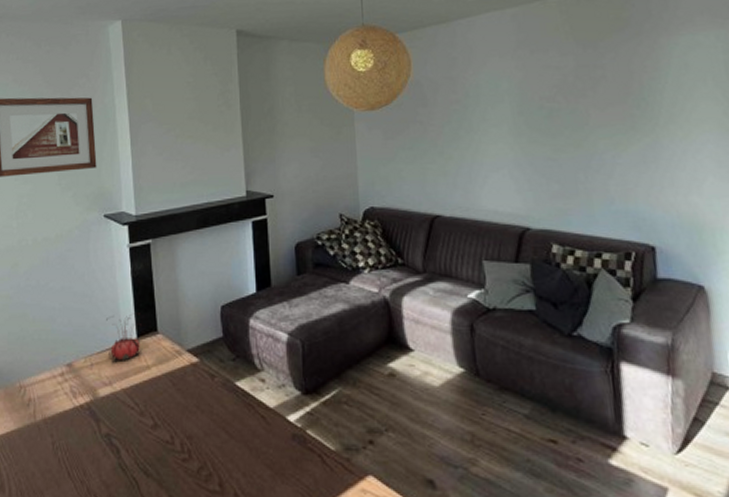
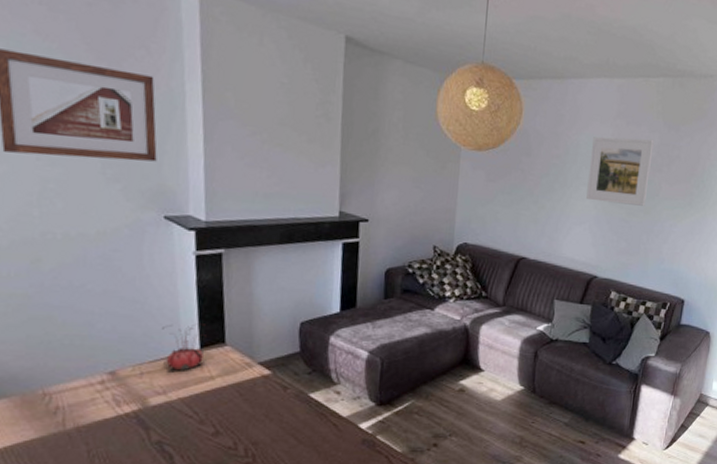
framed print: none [494,63,574,142] -> present [586,137,654,206]

